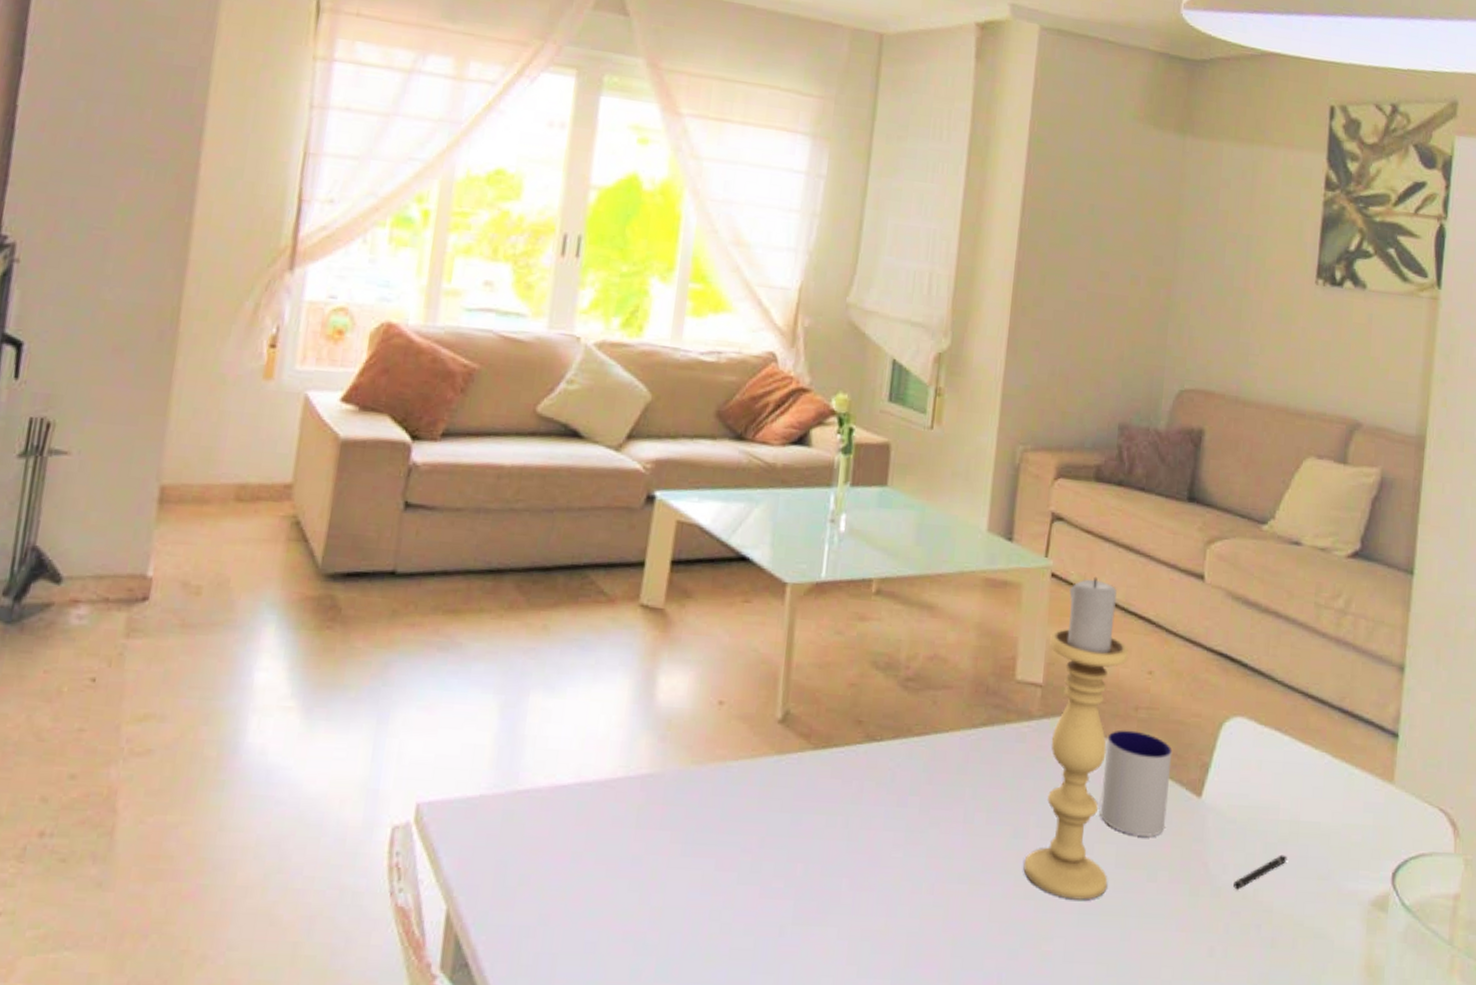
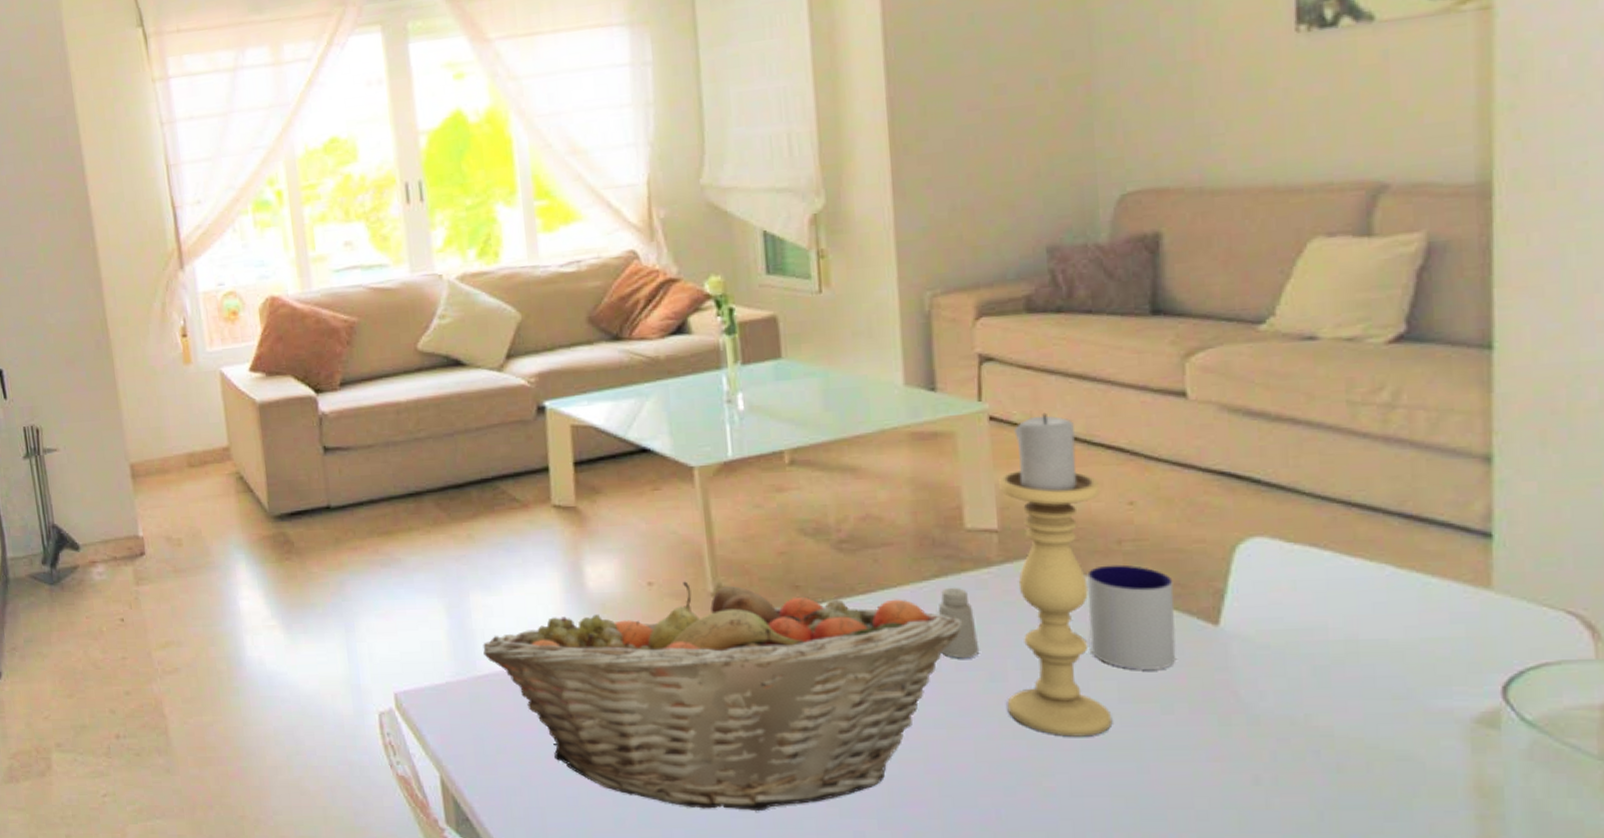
fruit basket: none [530,704,1000,966] -> present [483,581,963,810]
saltshaker: none [976,737,1010,811] -> present [938,587,979,658]
pen: present [1233,854,1287,890] -> none [1276,676,1346,717]

